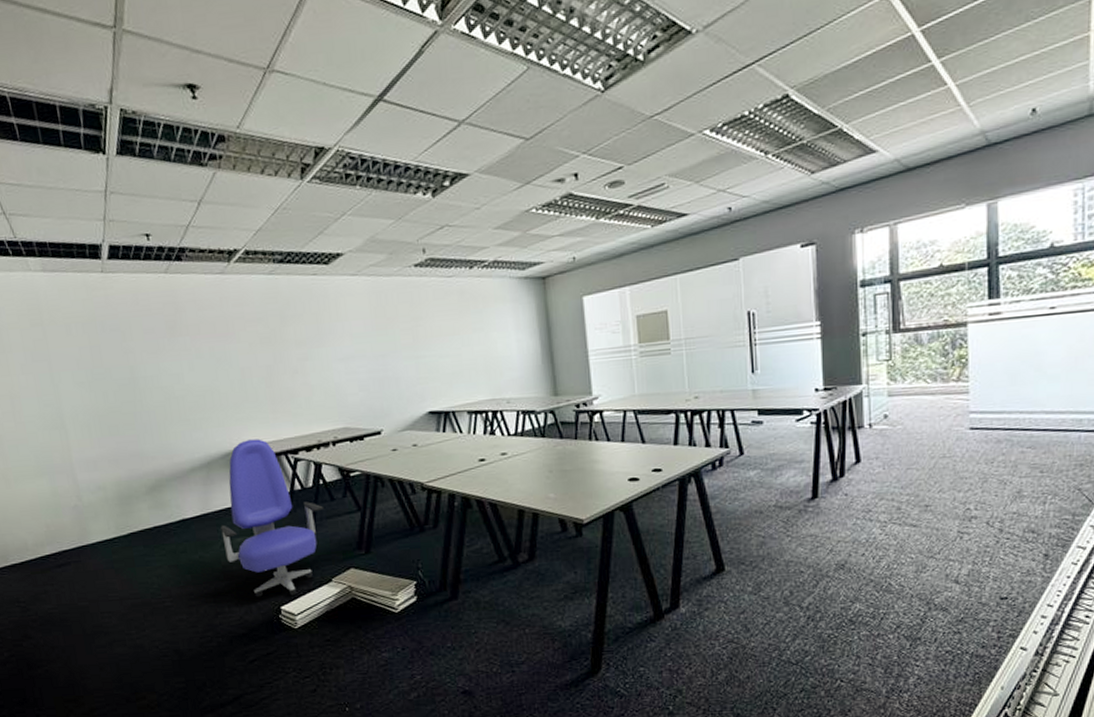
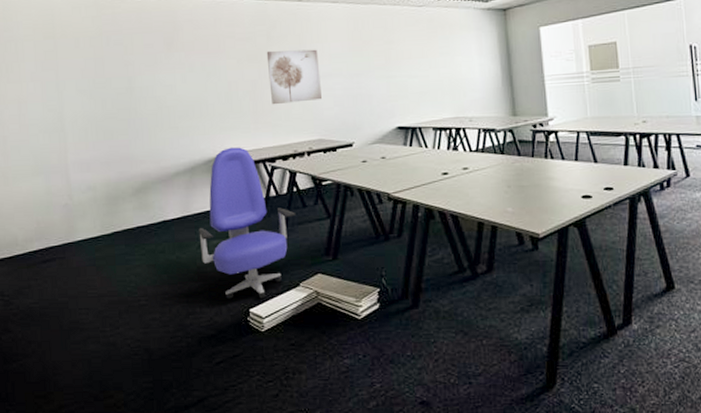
wall art: none [280,328,345,392] -> present [266,49,322,105]

